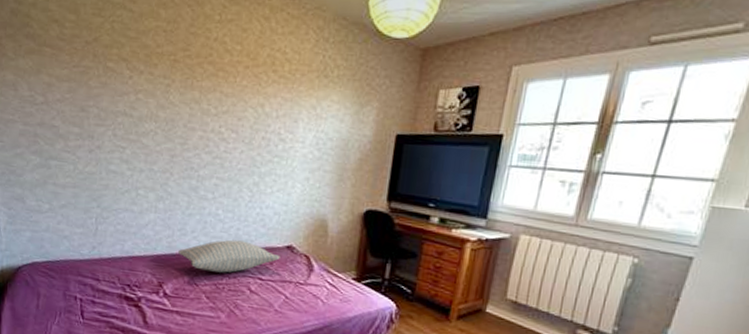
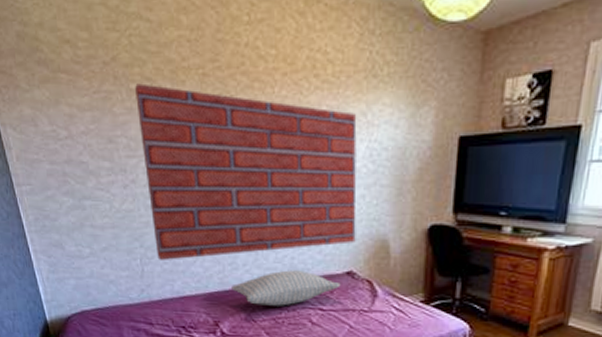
wall panel: none [110,62,308,222] -> present [135,83,357,261]

